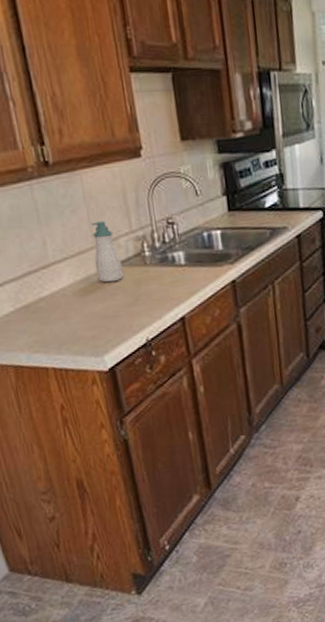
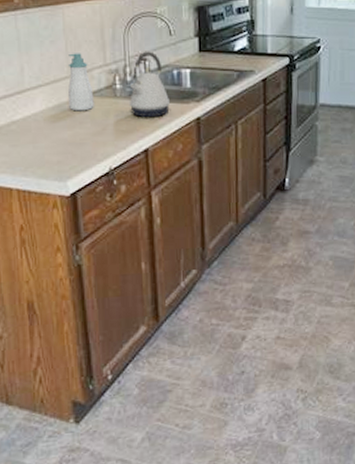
kettle: none [160,214,204,285] -> present [130,51,171,118]

